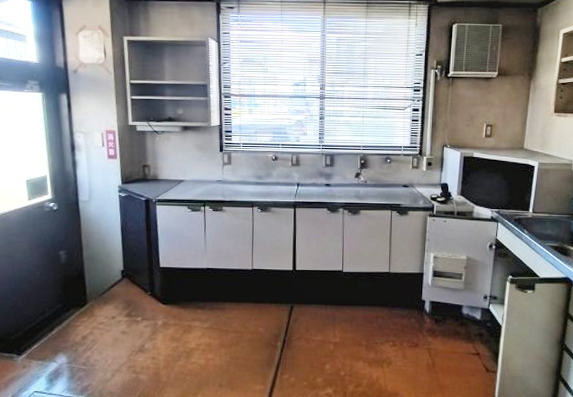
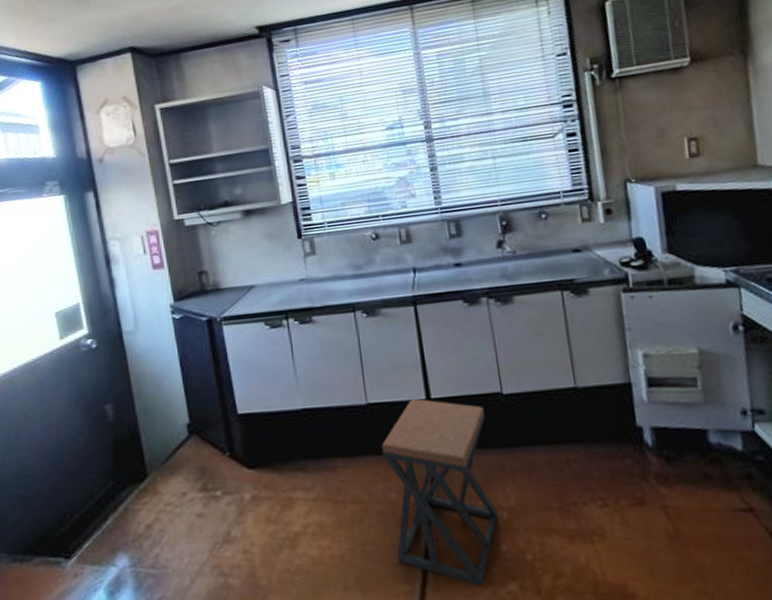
stool: none [258,268,329,390] -> present [381,398,499,587]

